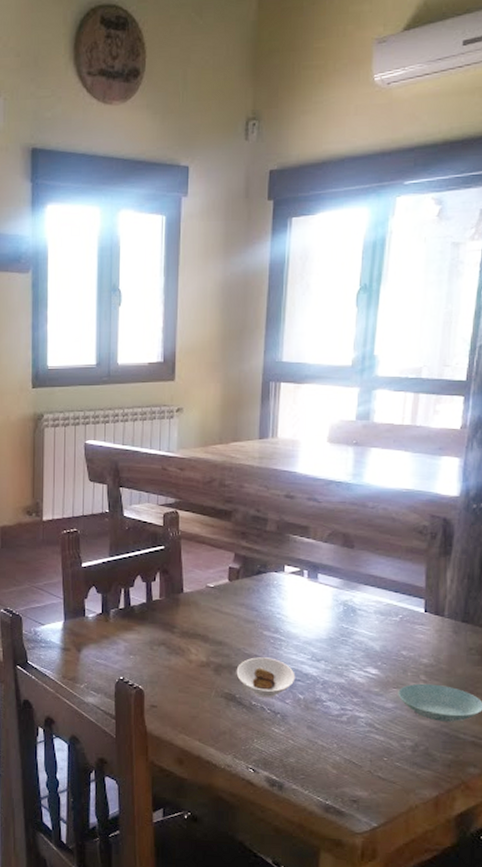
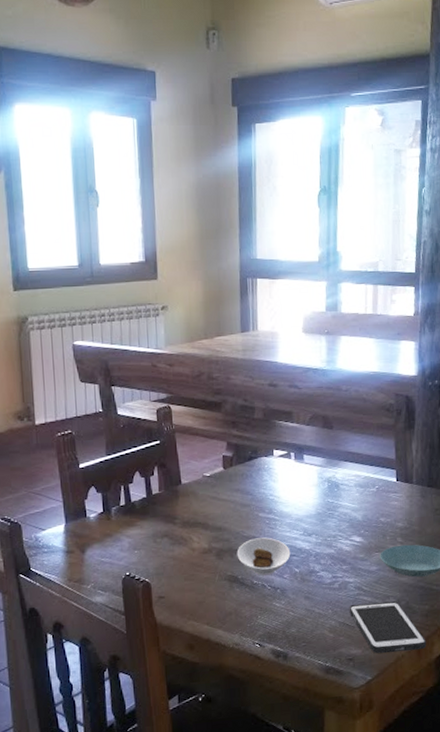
cell phone: none [357,741,447,803] -> present [349,601,427,653]

